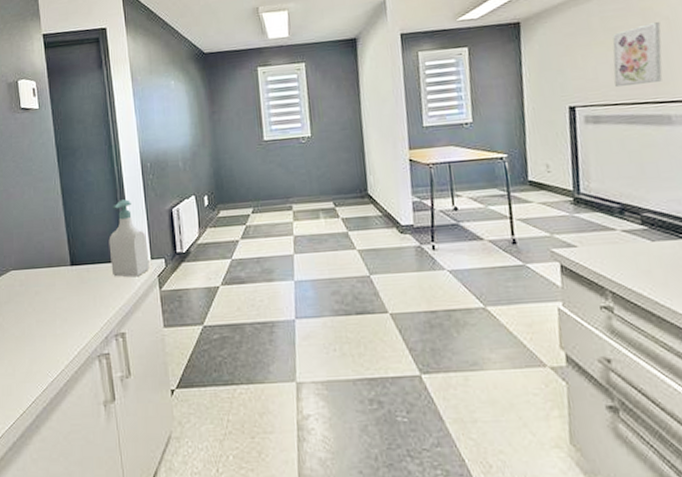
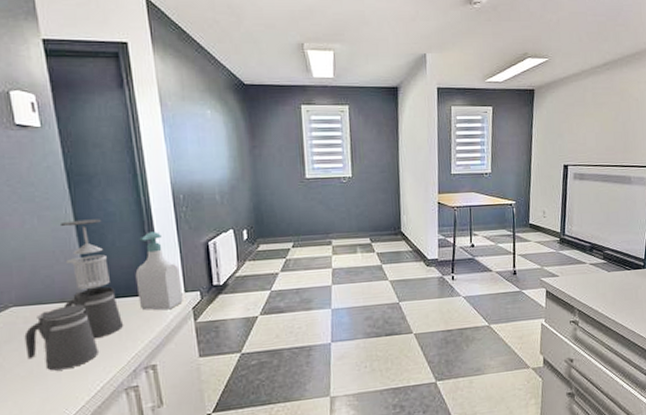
coffee maker: none [19,188,97,333] -> present [24,219,123,371]
wall art: present [612,22,663,88] -> none [597,102,632,152]

